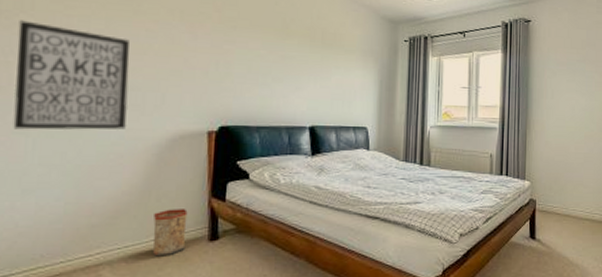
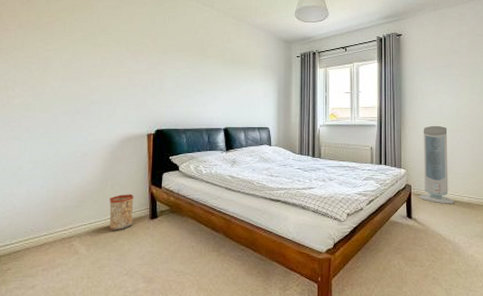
wall art: present [13,20,130,130] -> none [11,55,90,136]
air purifier: none [545,130,584,222] -> present [419,125,454,204]

